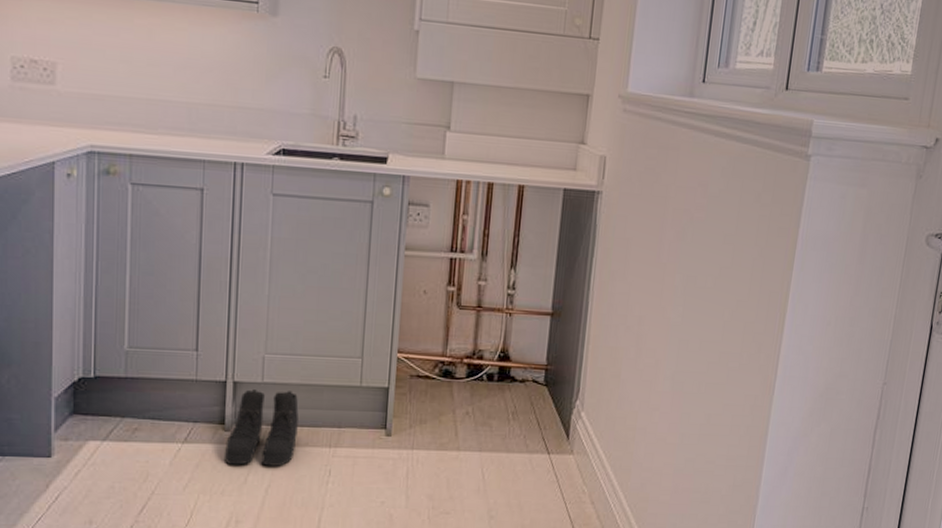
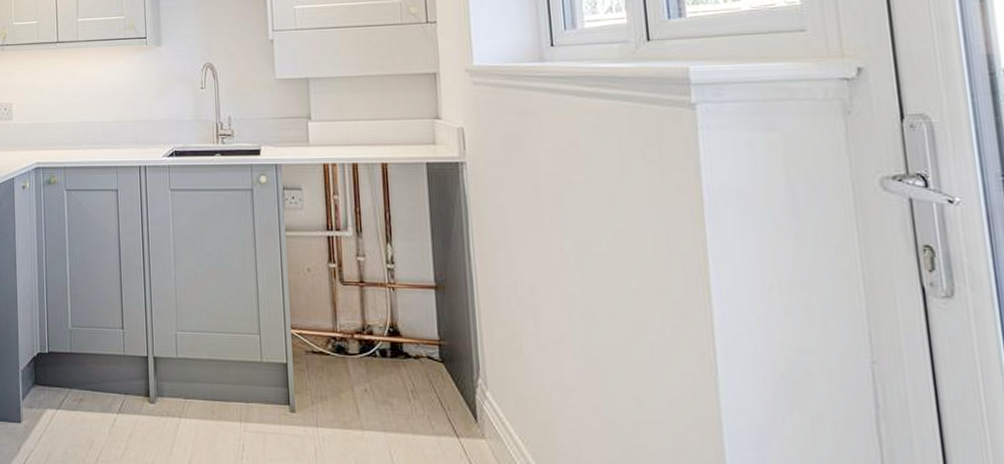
boots: present [223,389,299,466] -> none [151,364,211,439]

